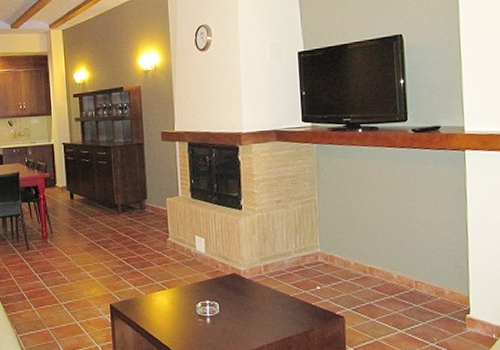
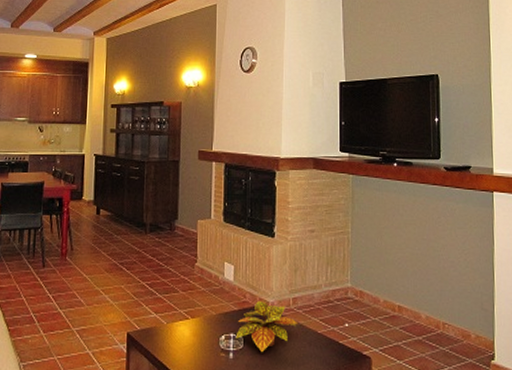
plant: none [211,270,271,317] -> present [235,301,298,353]

